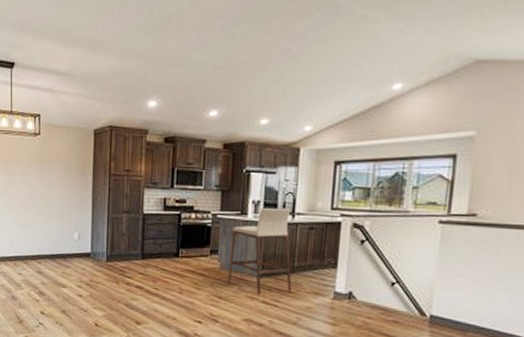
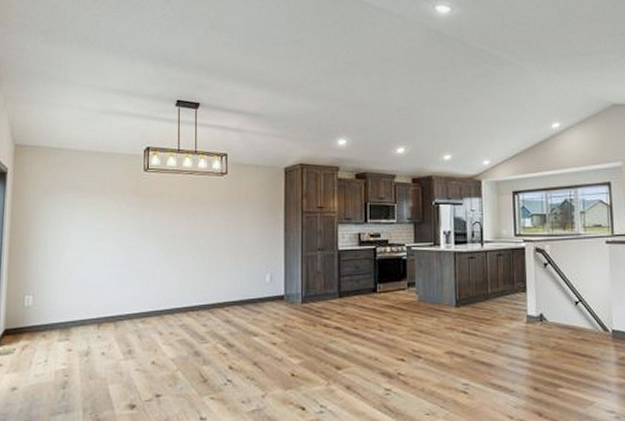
bar stool: present [228,207,292,295] -> none [426,237,488,325]

